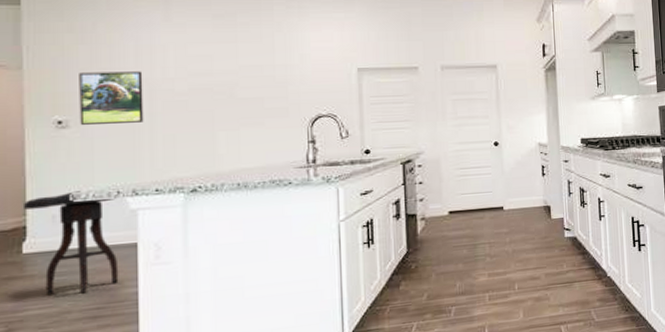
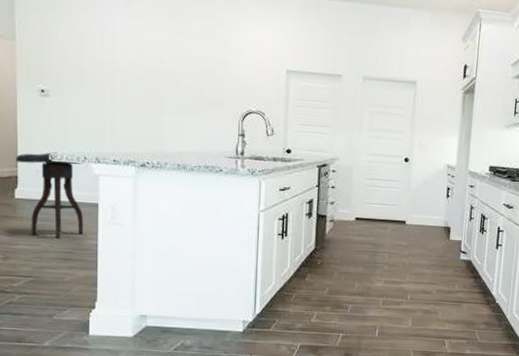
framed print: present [79,71,144,125] -> none [57,48,107,99]

